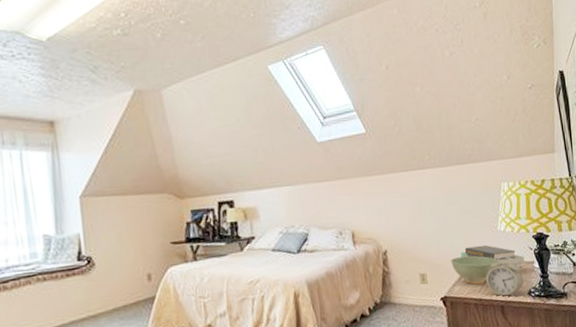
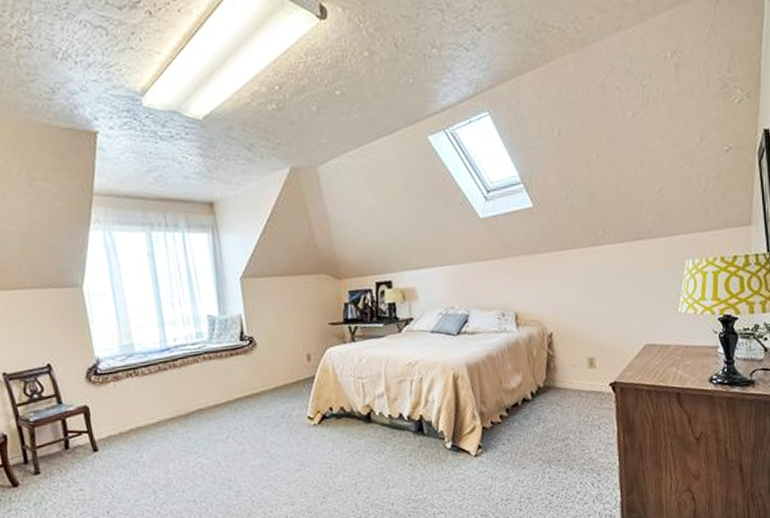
bowl: present [451,255,499,285] -> none [623,339,677,371]
books: present [461,244,525,273] -> none [635,327,707,359]
alarm clock: present [485,256,523,298] -> none [661,340,704,385]

